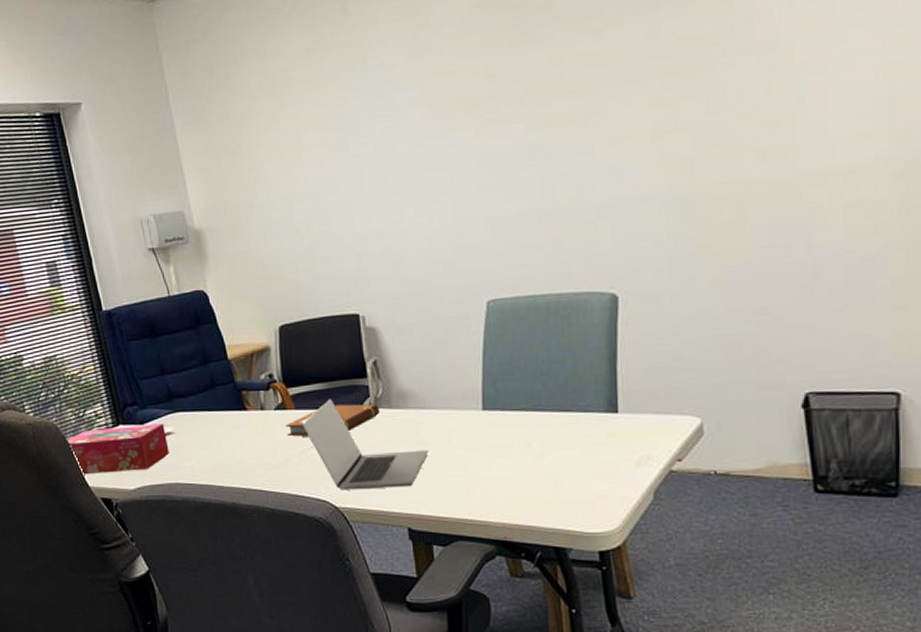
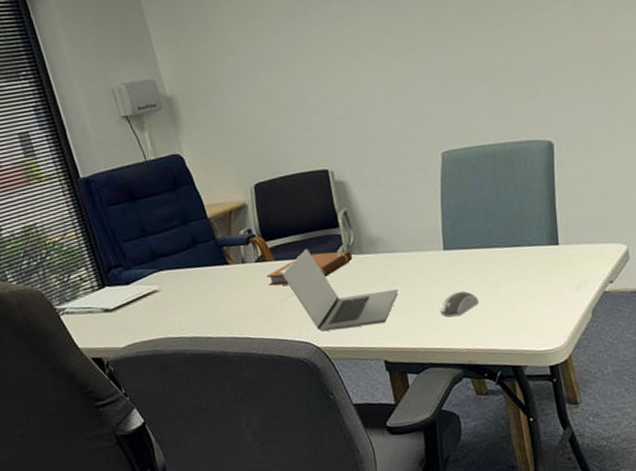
tissue box: present [66,423,169,475] -> none [52,282,157,338]
computer mouse: none [474,458,519,486] -> present [439,291,479,317]

